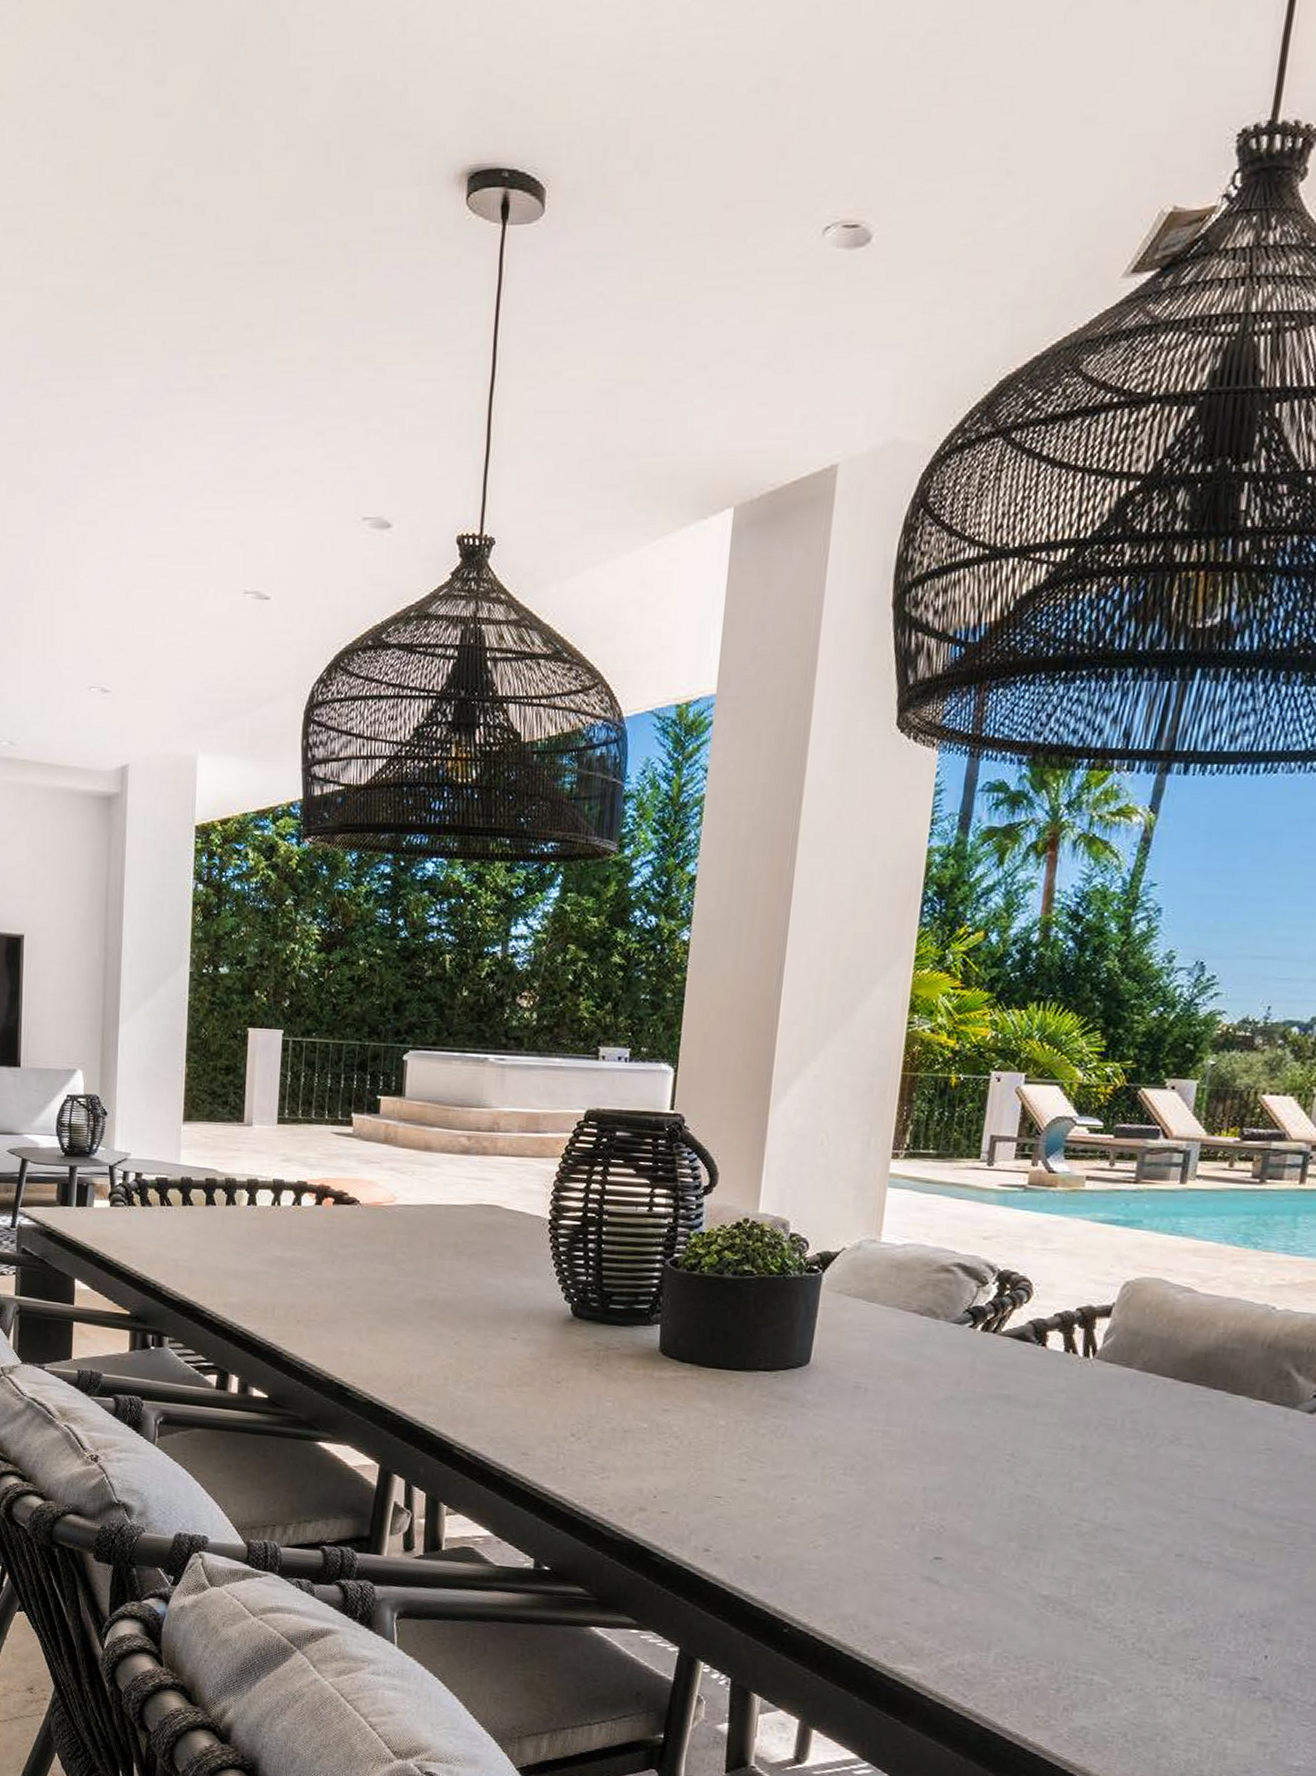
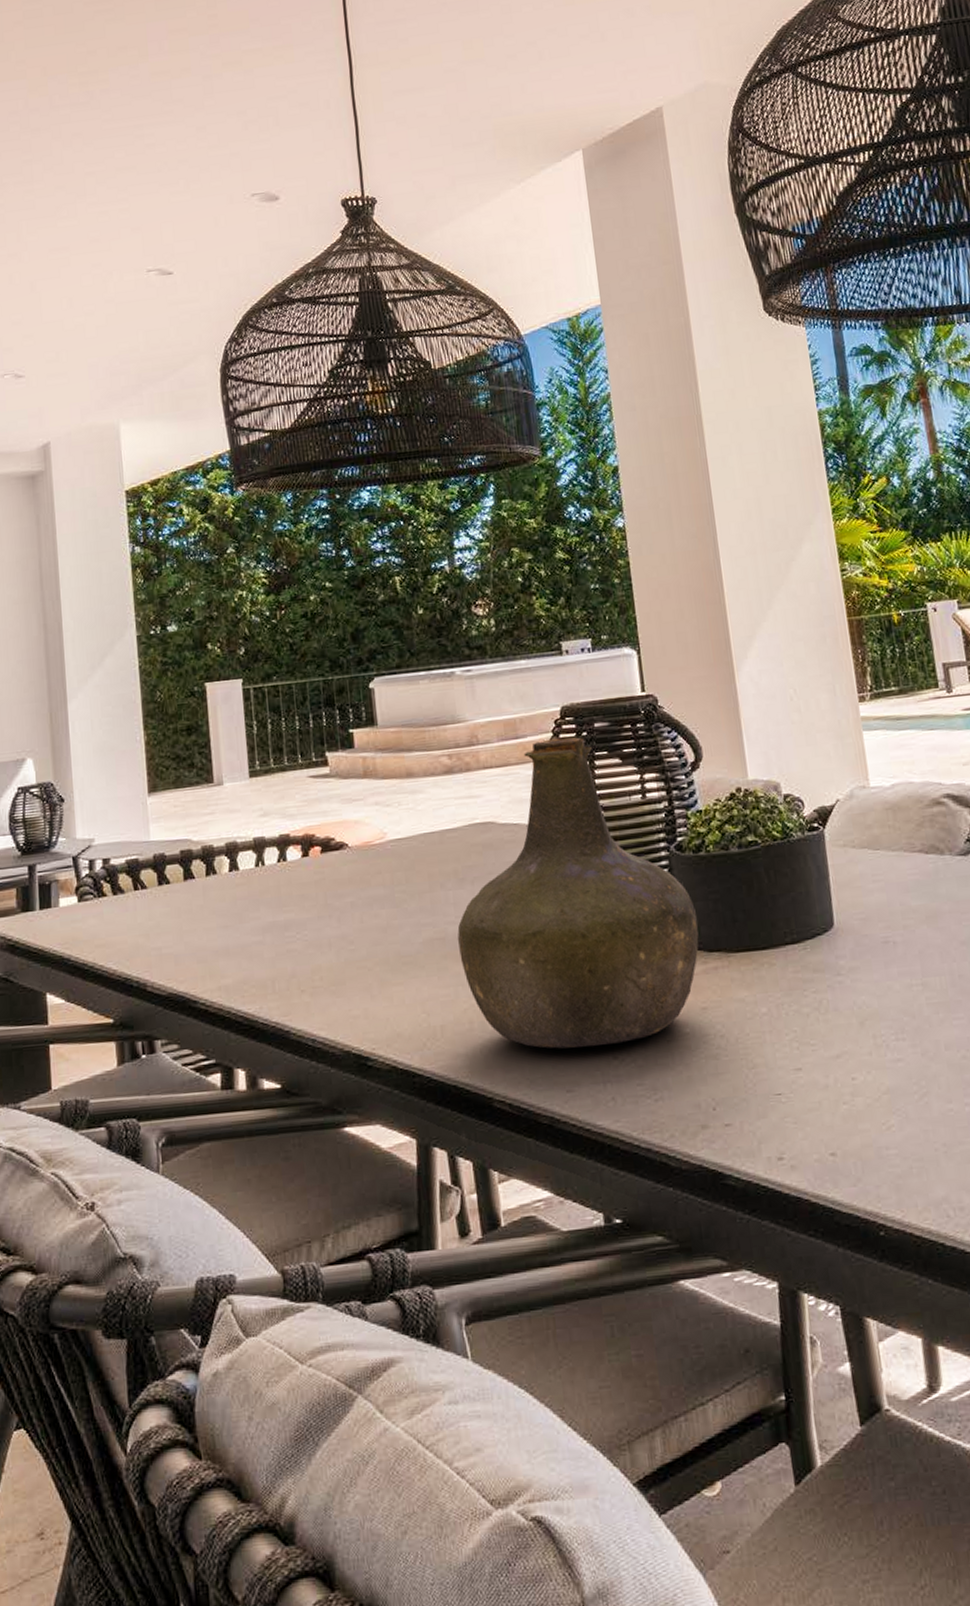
bottle: none [446,1138,678,1424] -> present [457,737,699,1049]

